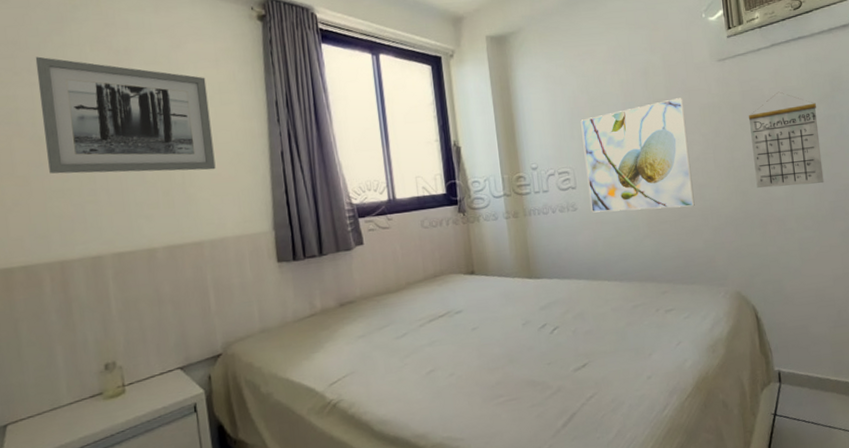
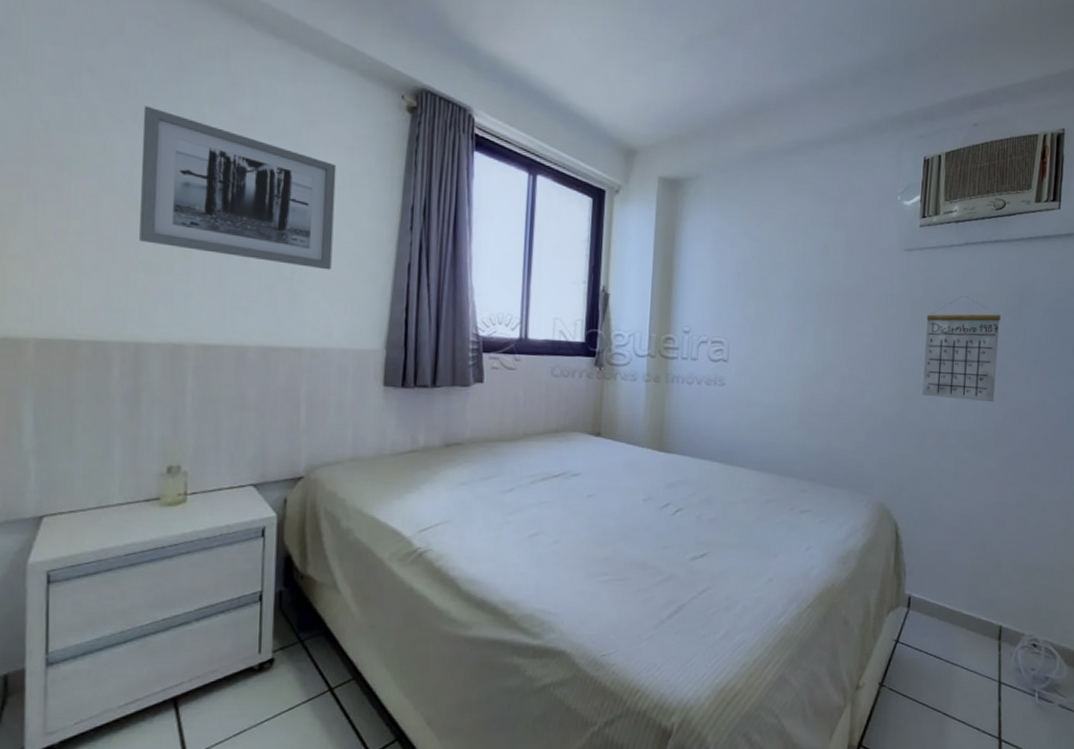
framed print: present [581,97,695,213] -> none [740,282,861,404]

